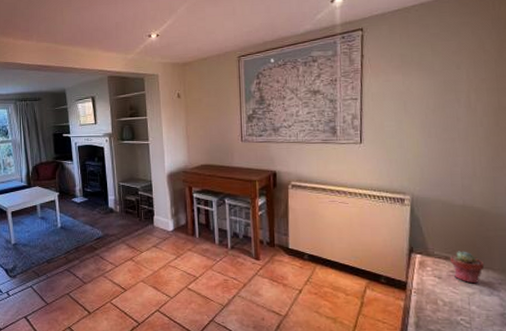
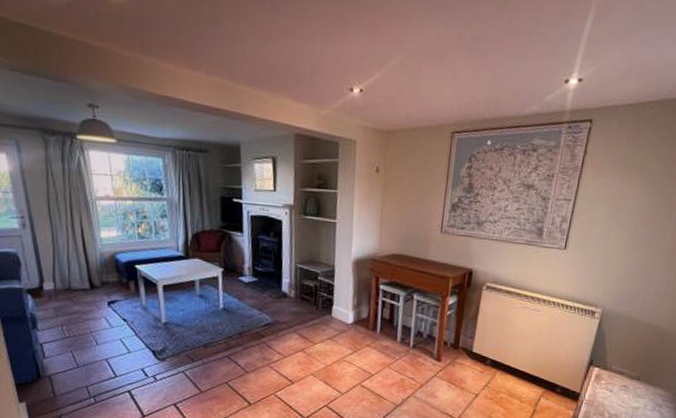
potted succulent: present [449,251,485,284] -> none [624,367,655,399]

